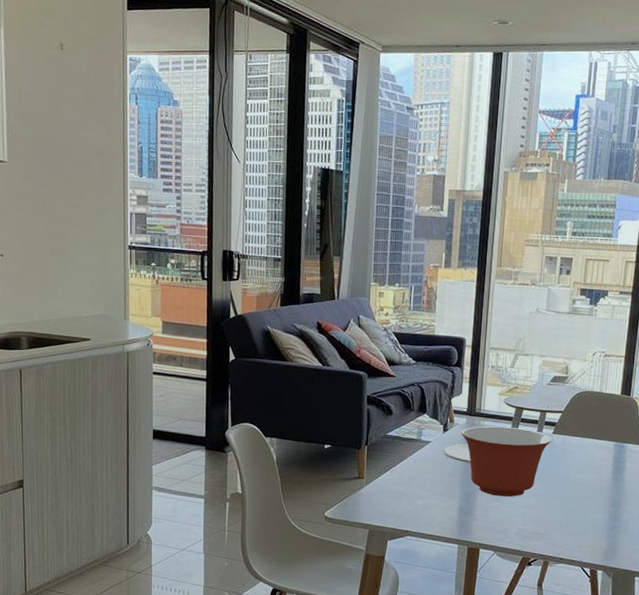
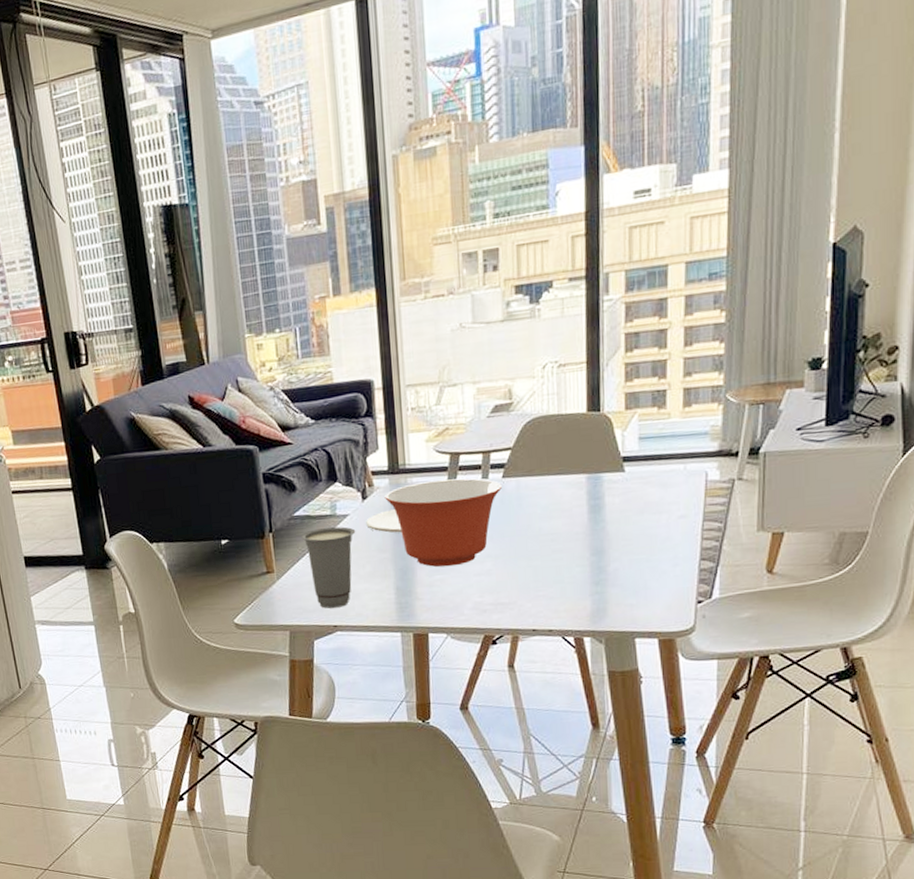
cup: none [391,449,435,516] -> present [301,526,356,609]

